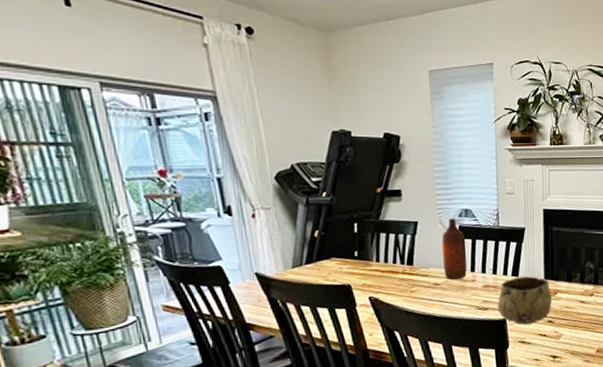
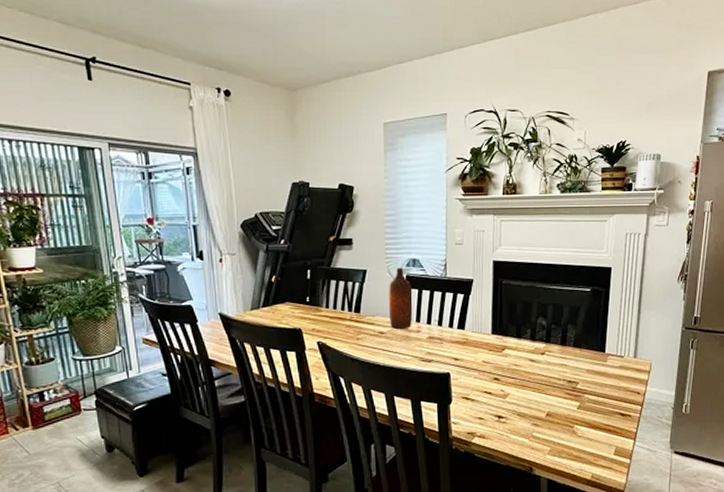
decorative bowl: present [497,276,552,325] -> none [441,330,499,381]

